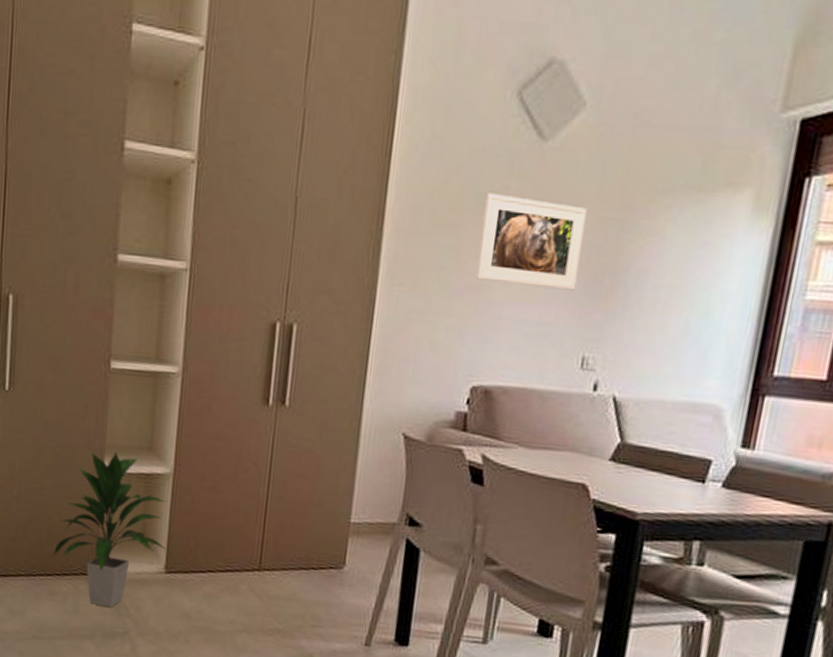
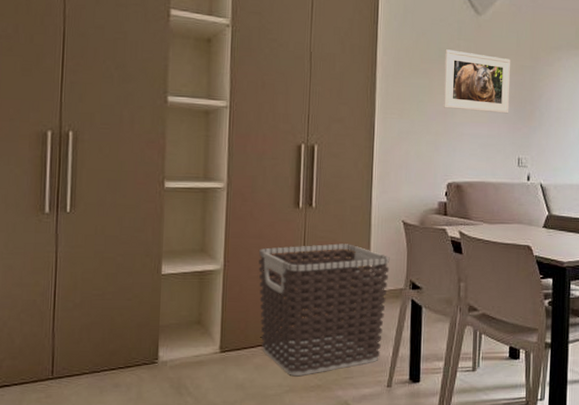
indoor plant: present [53,451,167,608] -> none [117,255,220,390]
clothes hamper: none [213,452,382,615] -> present [258,243,390,377]

